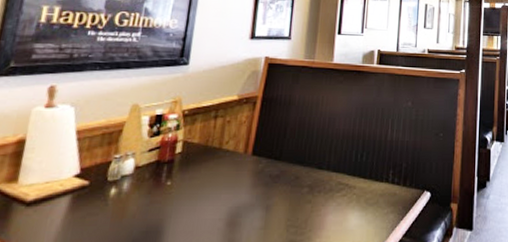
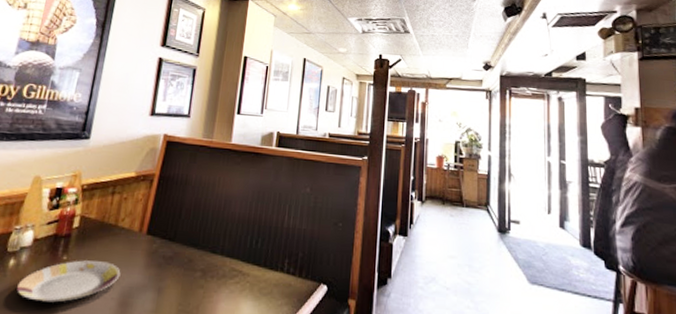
plate: none [120,184,228,228] -> present [17,260,121,303]

